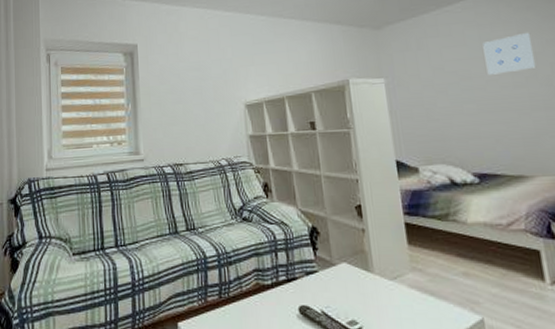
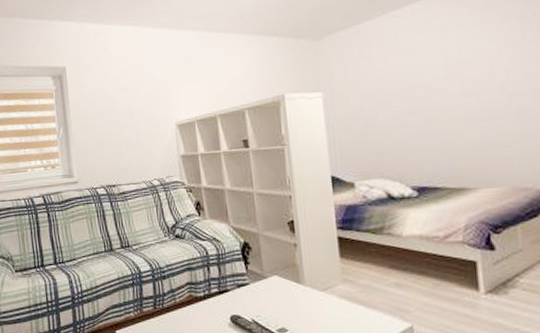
wall art: present [483,32,537,75] -> none [432,35,490,84]

